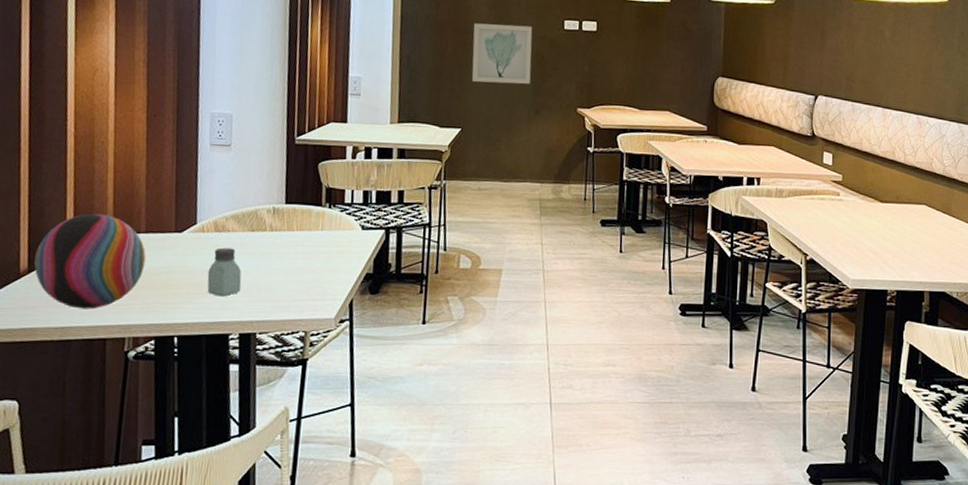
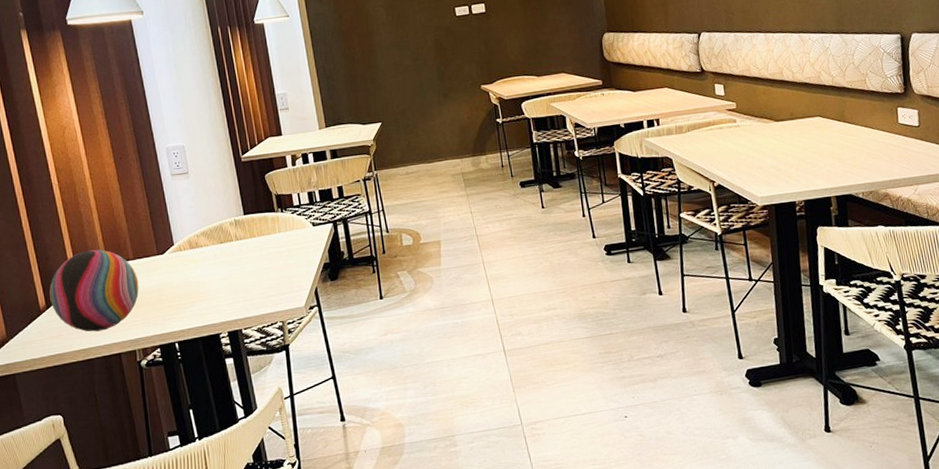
saltshaker: present [207,247,242,297] -> none [191,260,222,303]
wall art: present [472,23,533,84] -> none [374,19,435,78]

